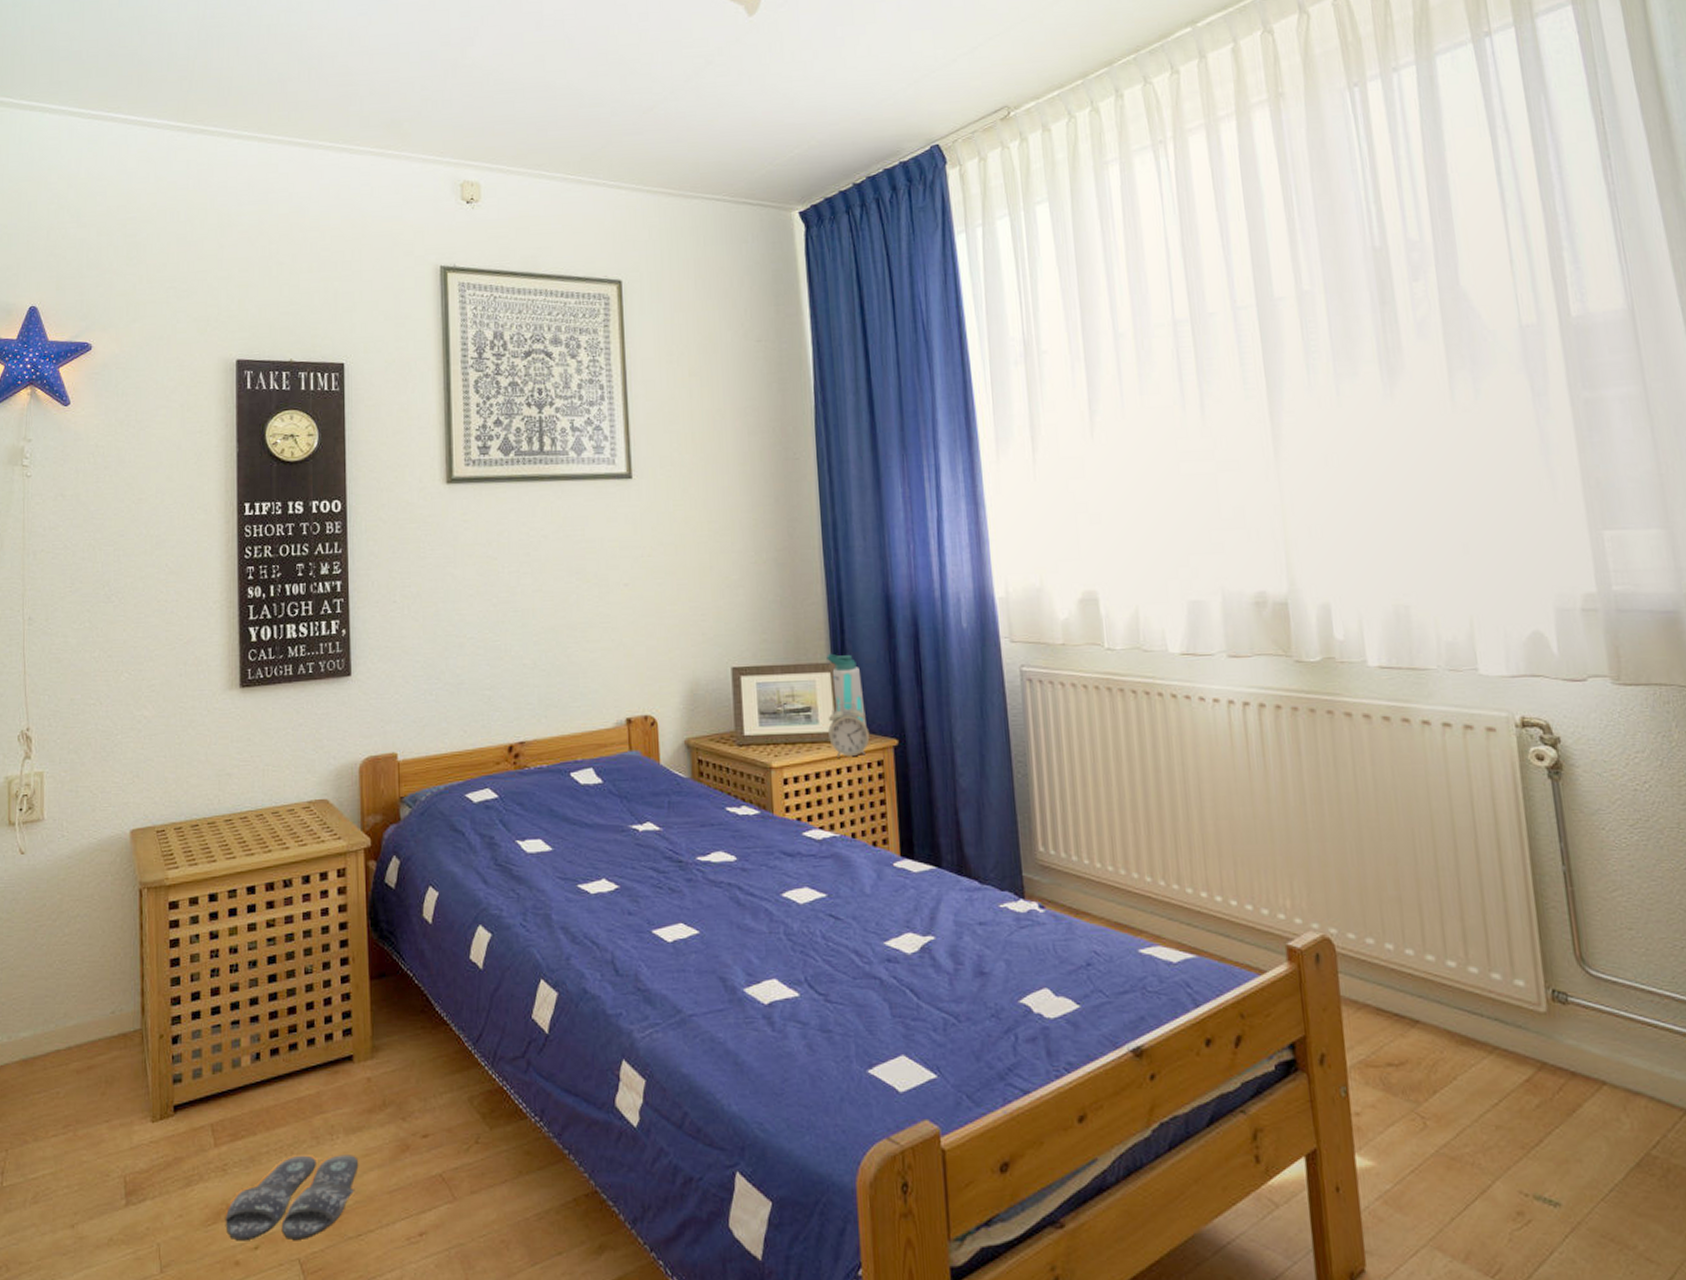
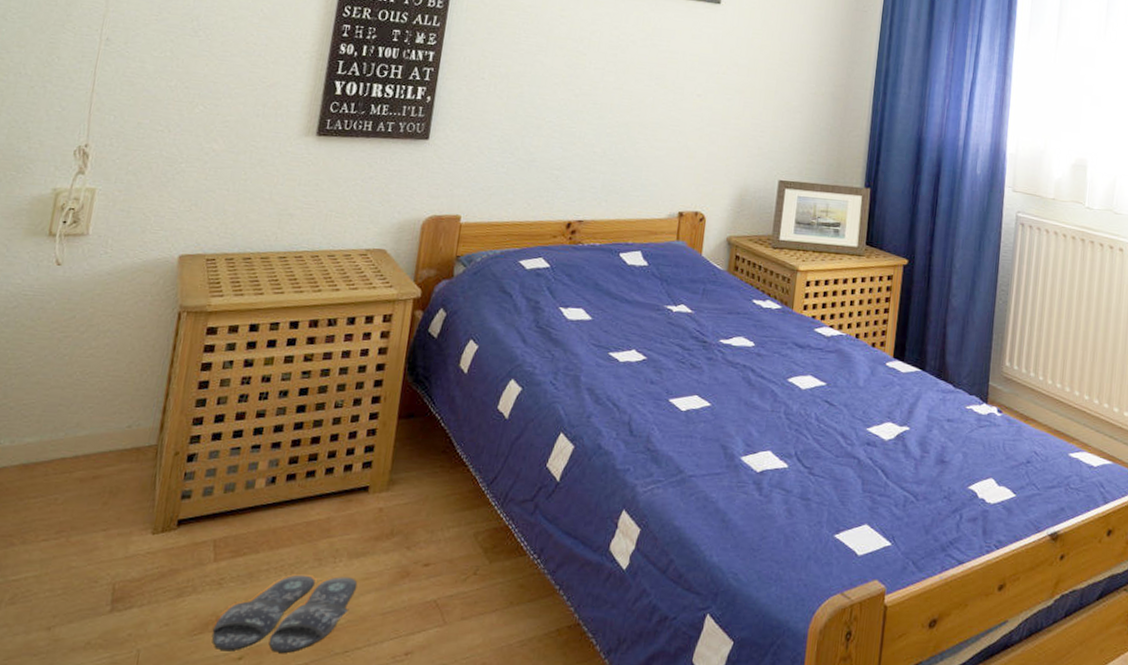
water bottle: present [827,653,866,725] -> none [861,179,887,245]
alarm clock: present [828,702,870,758] -> none [851,222,886,270]

